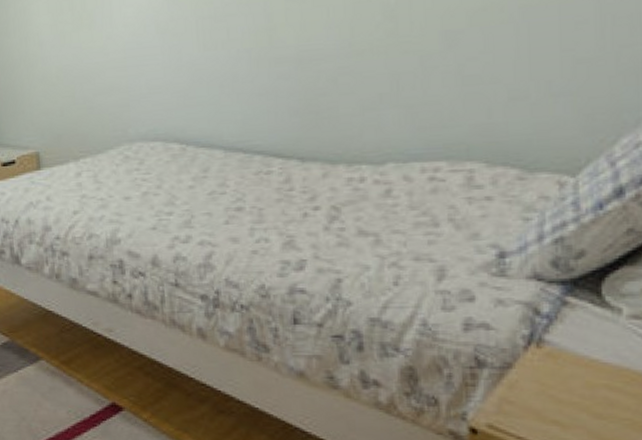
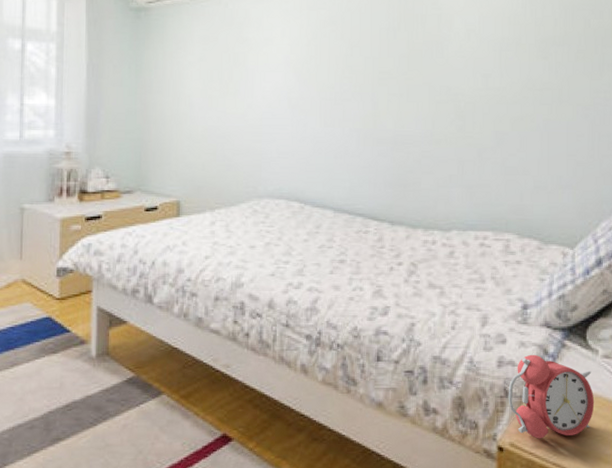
alarm clock: none [481,315,618,421] -> present [508,354,595,439]

